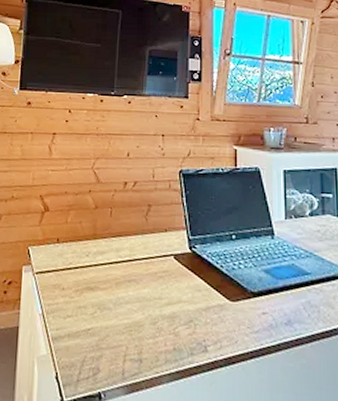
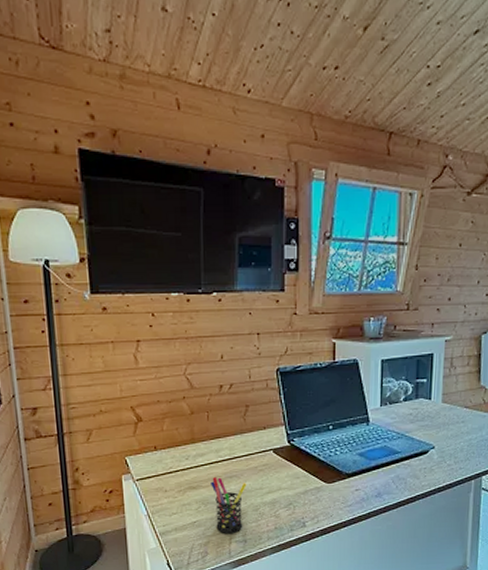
pen holder: none [108,279,145,350] -> present [211,477,247,534]

